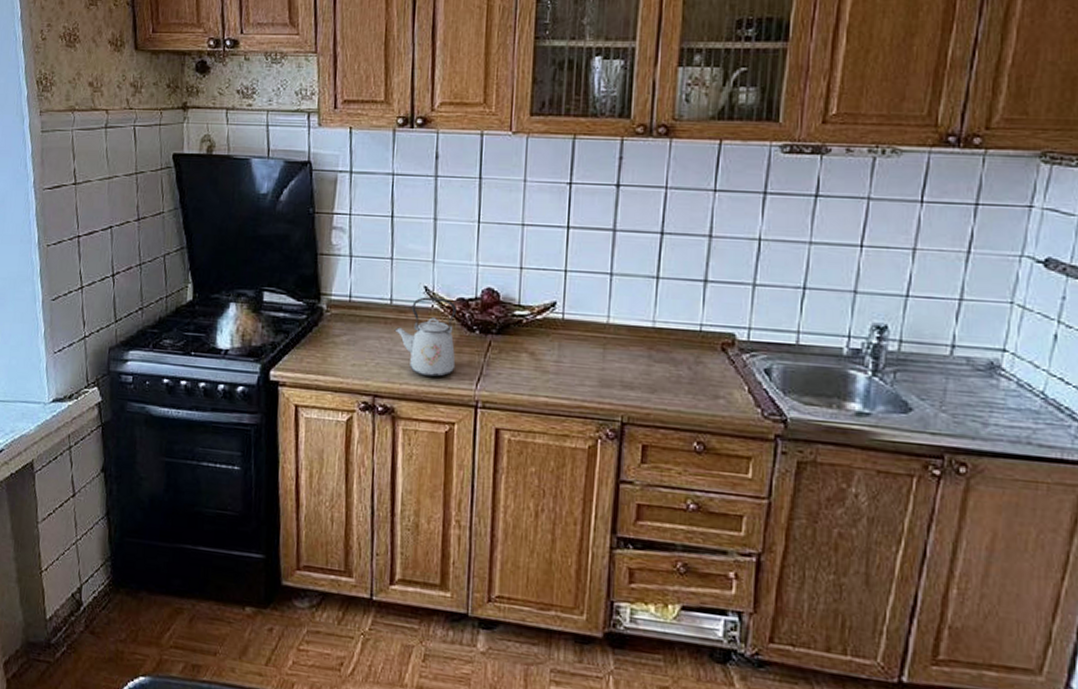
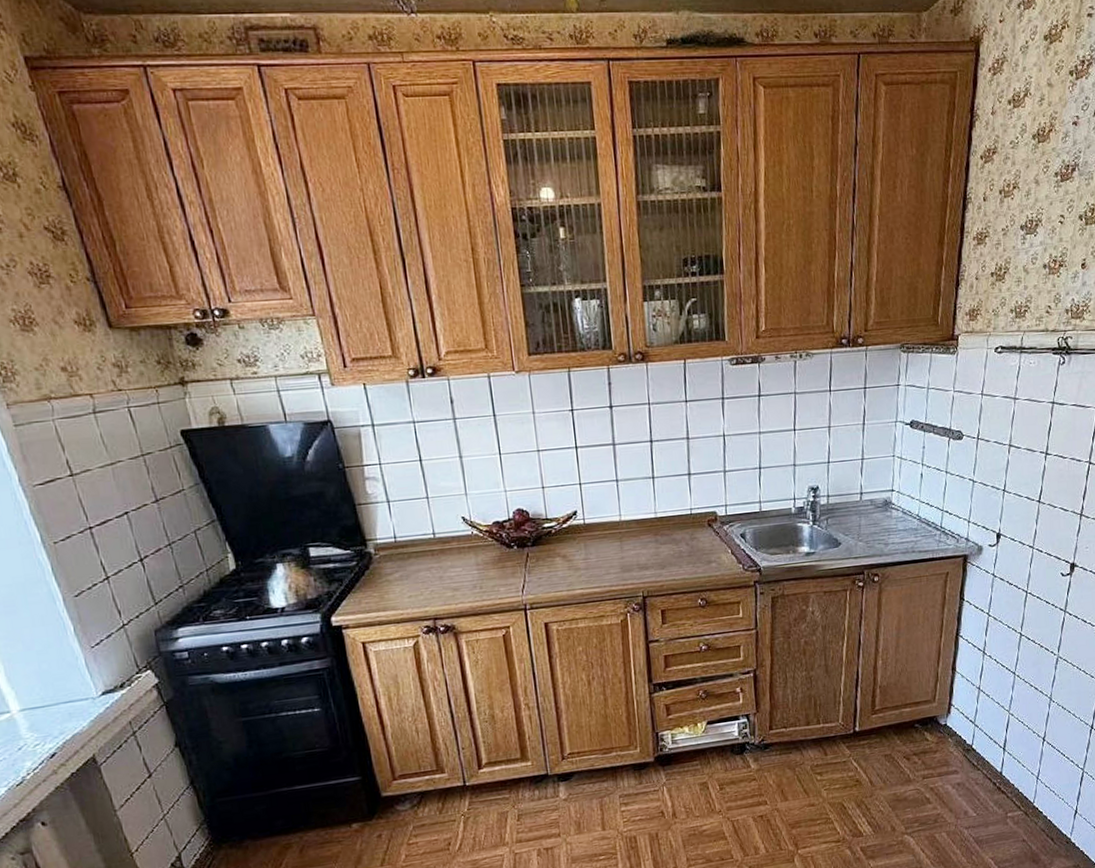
kettle: present [394,297,456,378] -> none [442,524,502,594]

